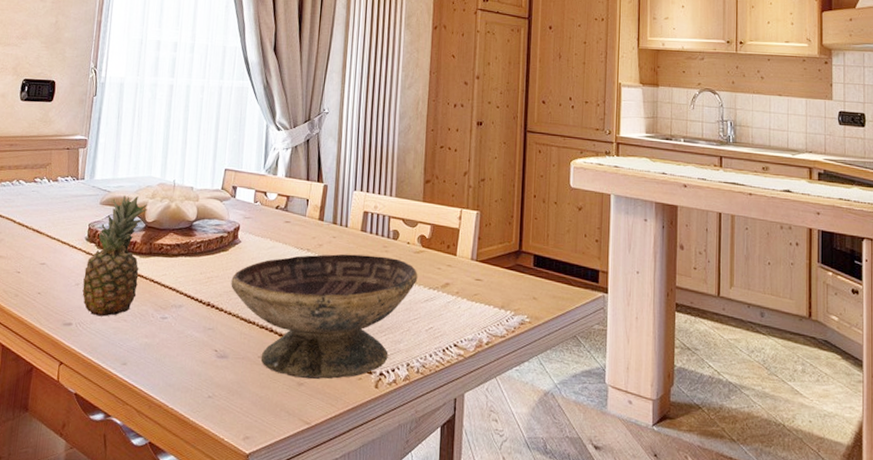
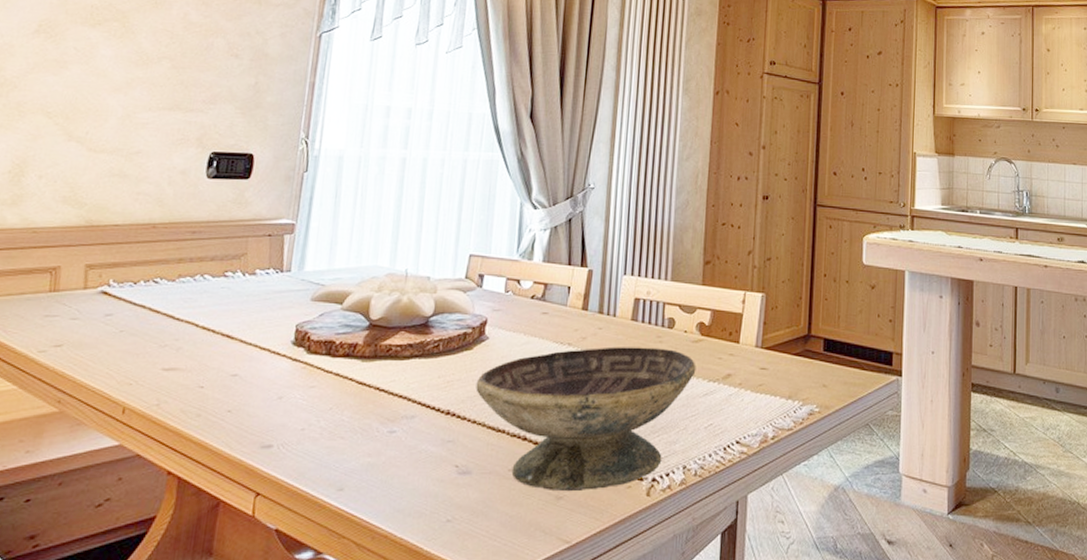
fruit: present [82,196,148,317] -> none [286,289,373,435]

